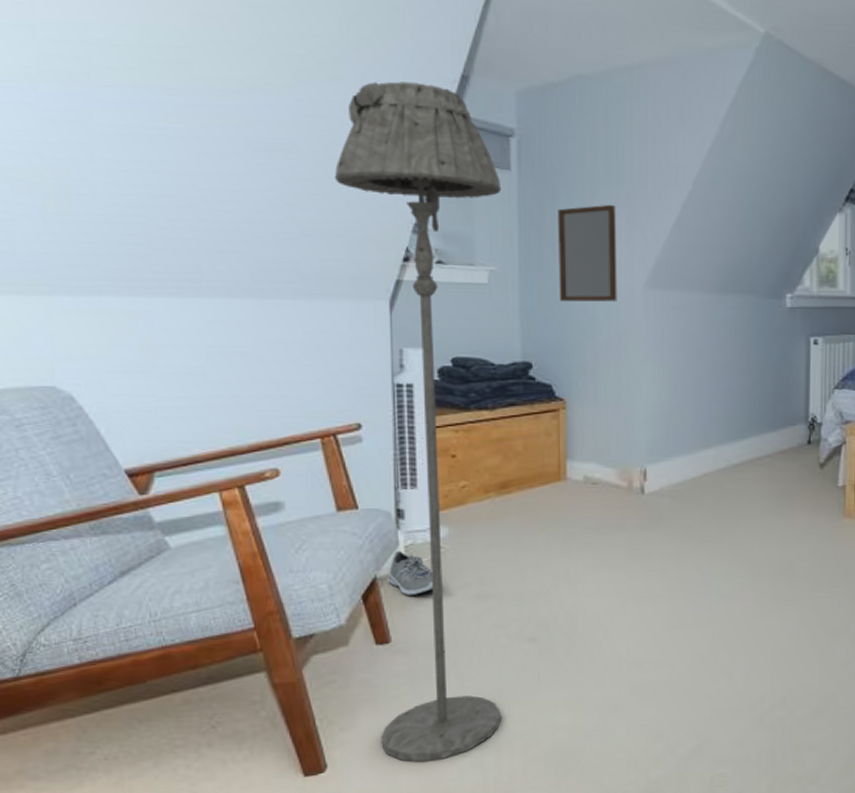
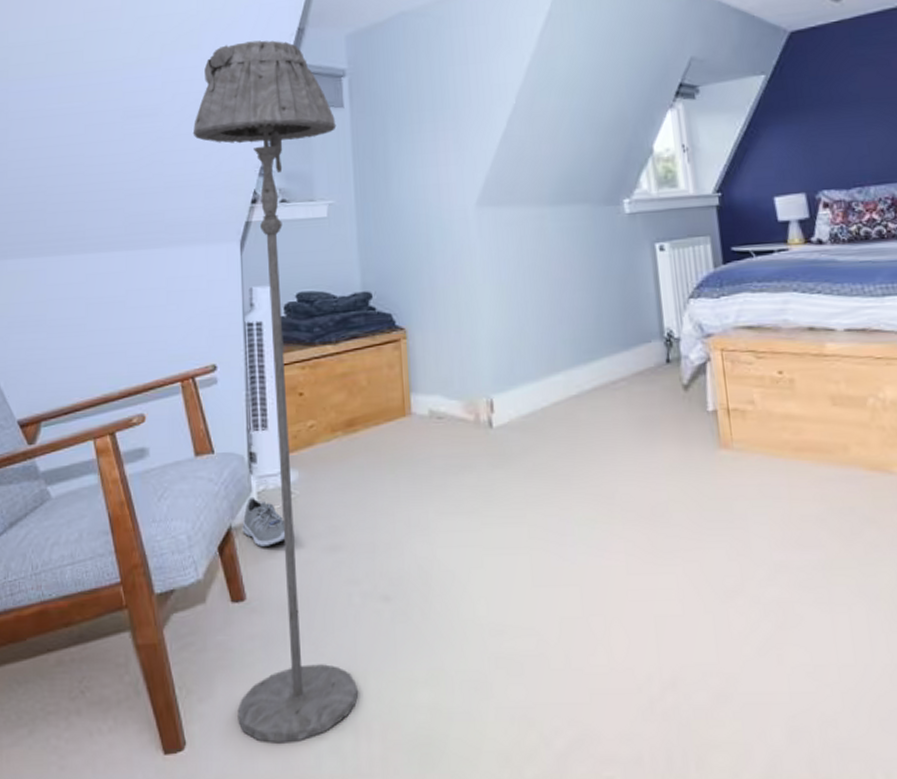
home mirror: present [558,204,617,302] -> none [388,128,451,228]

